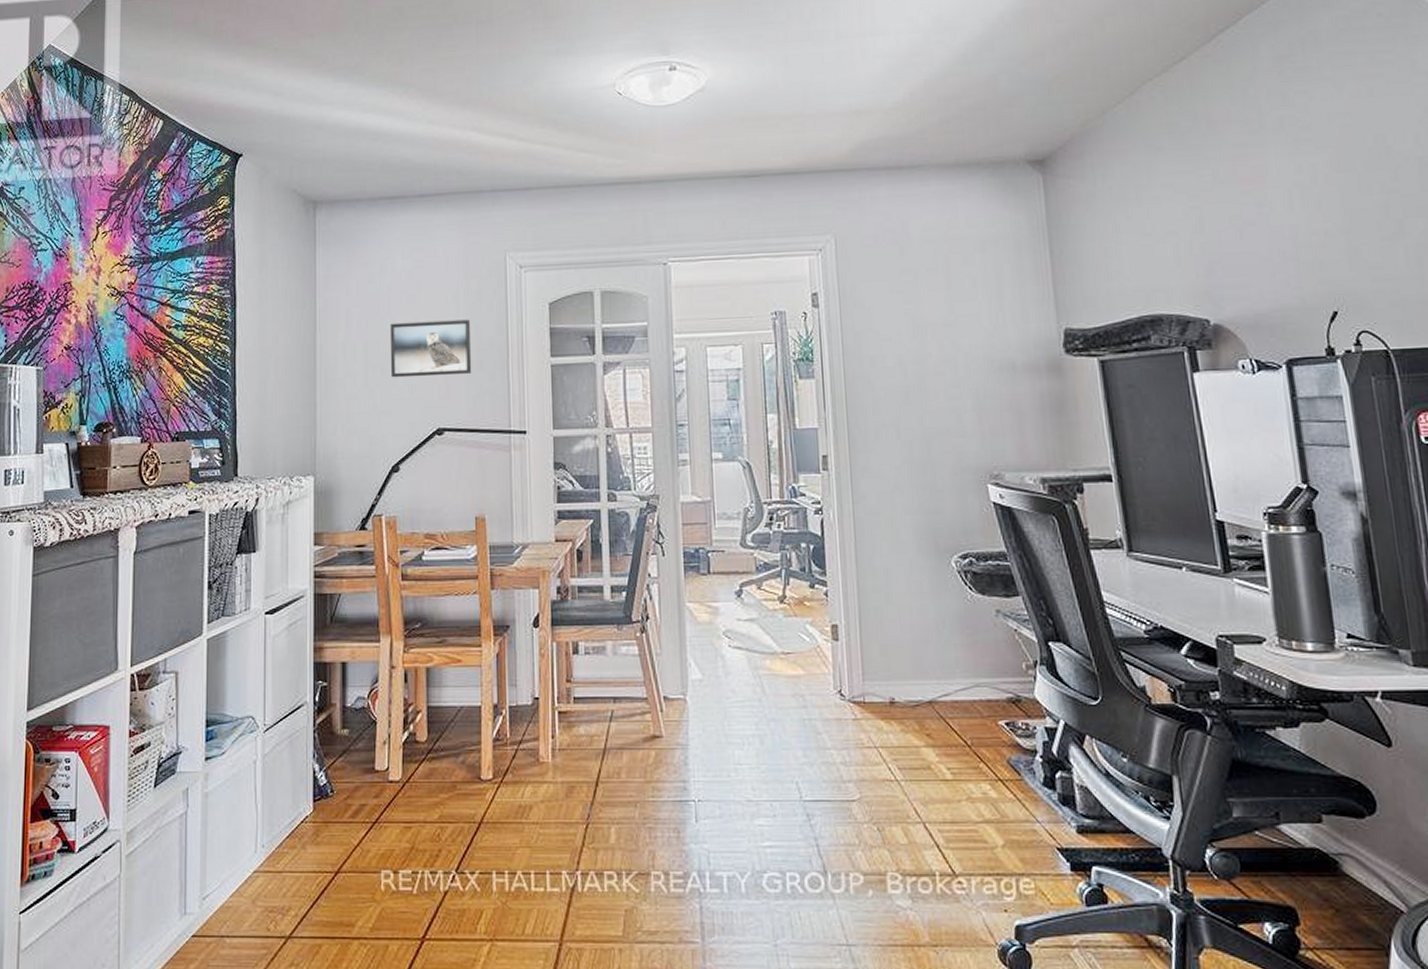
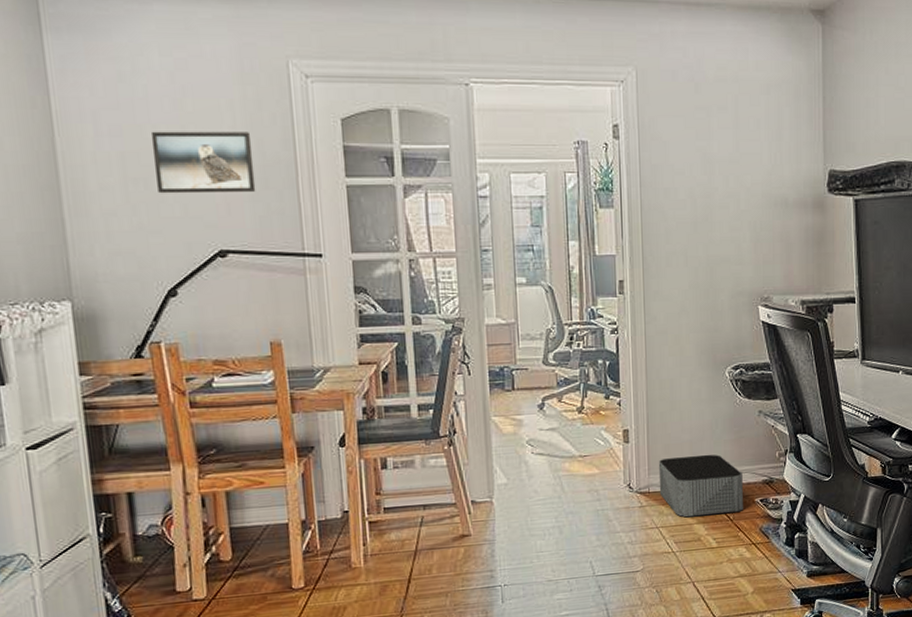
storage bin: none [874,660,984,738] -> present [658,454,743,517]

